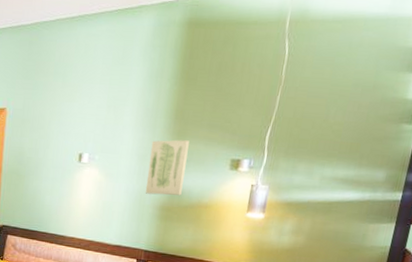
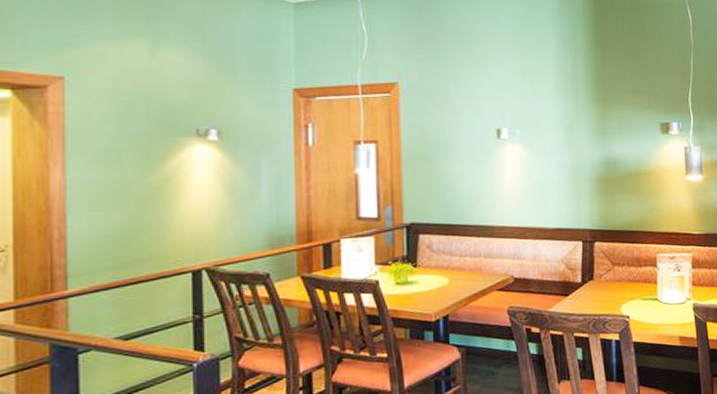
wall art: present [145,140,189,196] -> none [576,107,618,167]

